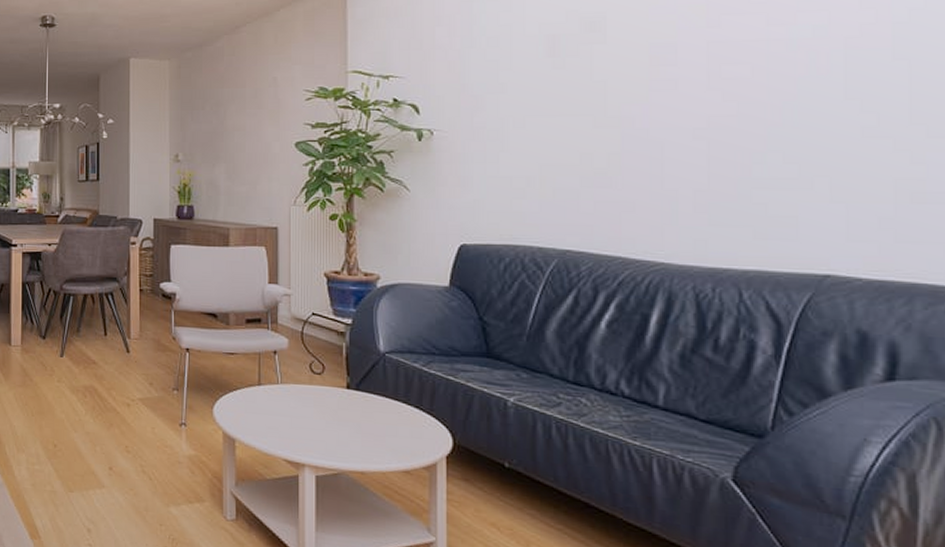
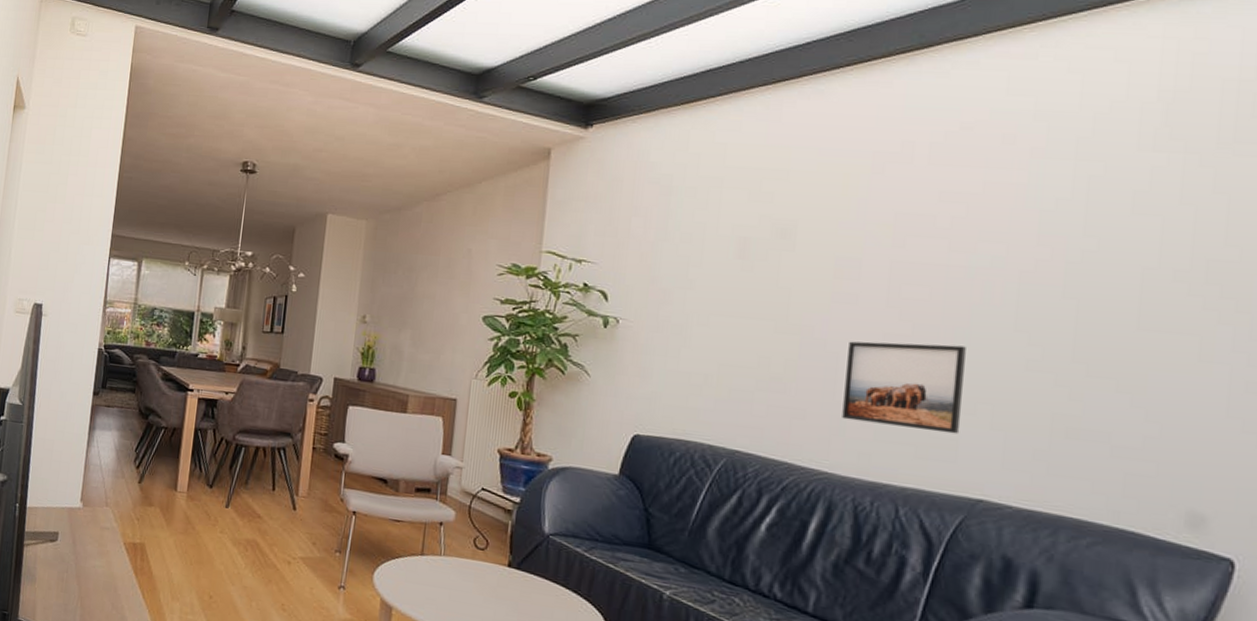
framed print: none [673,120,798,211] -> present [842,341,966,434]

